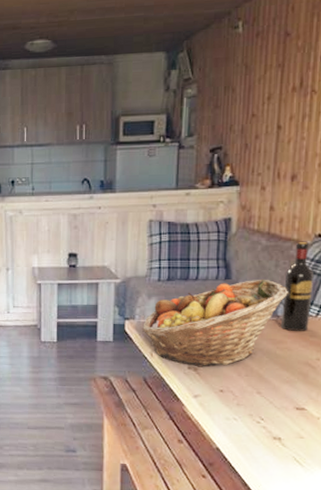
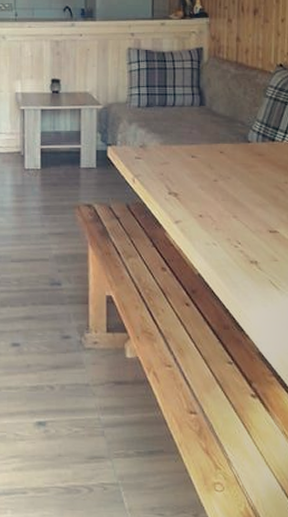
fruit basket: present [142,279,289,367] -> none [124,105,257,193]
wine bottle: present [281,241,313,331] -> none [252,70,278,156]

